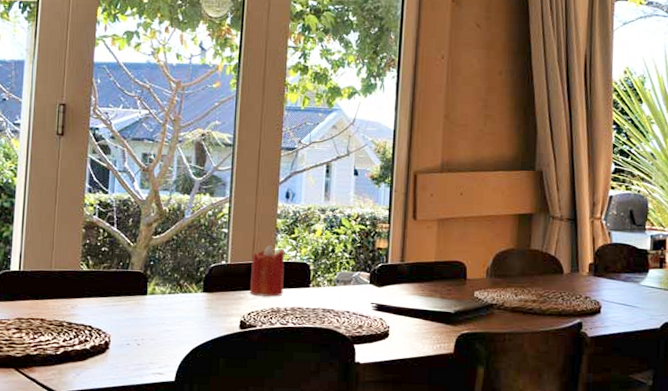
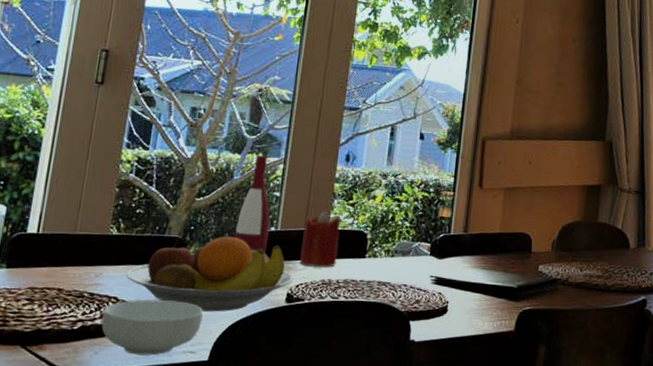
cereal bowl: none [80,327,167,377] -> present [101,299,203,356]
fruit bowl: none [98,270,245,338] -> present [126,236,293,312]
wine bottle: none [190,195,221,285] -> present [235,155,270,254]

